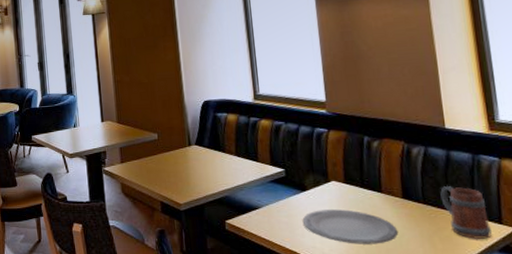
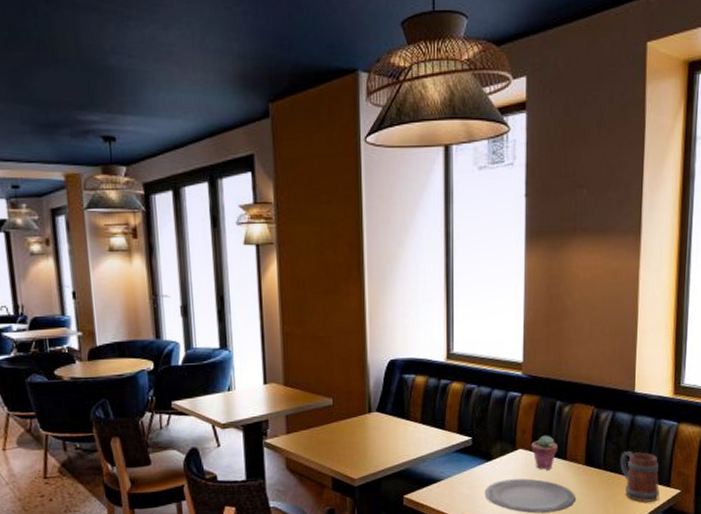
potted succulent: none [343,168,372,202] -> present [531,435,559,470]

